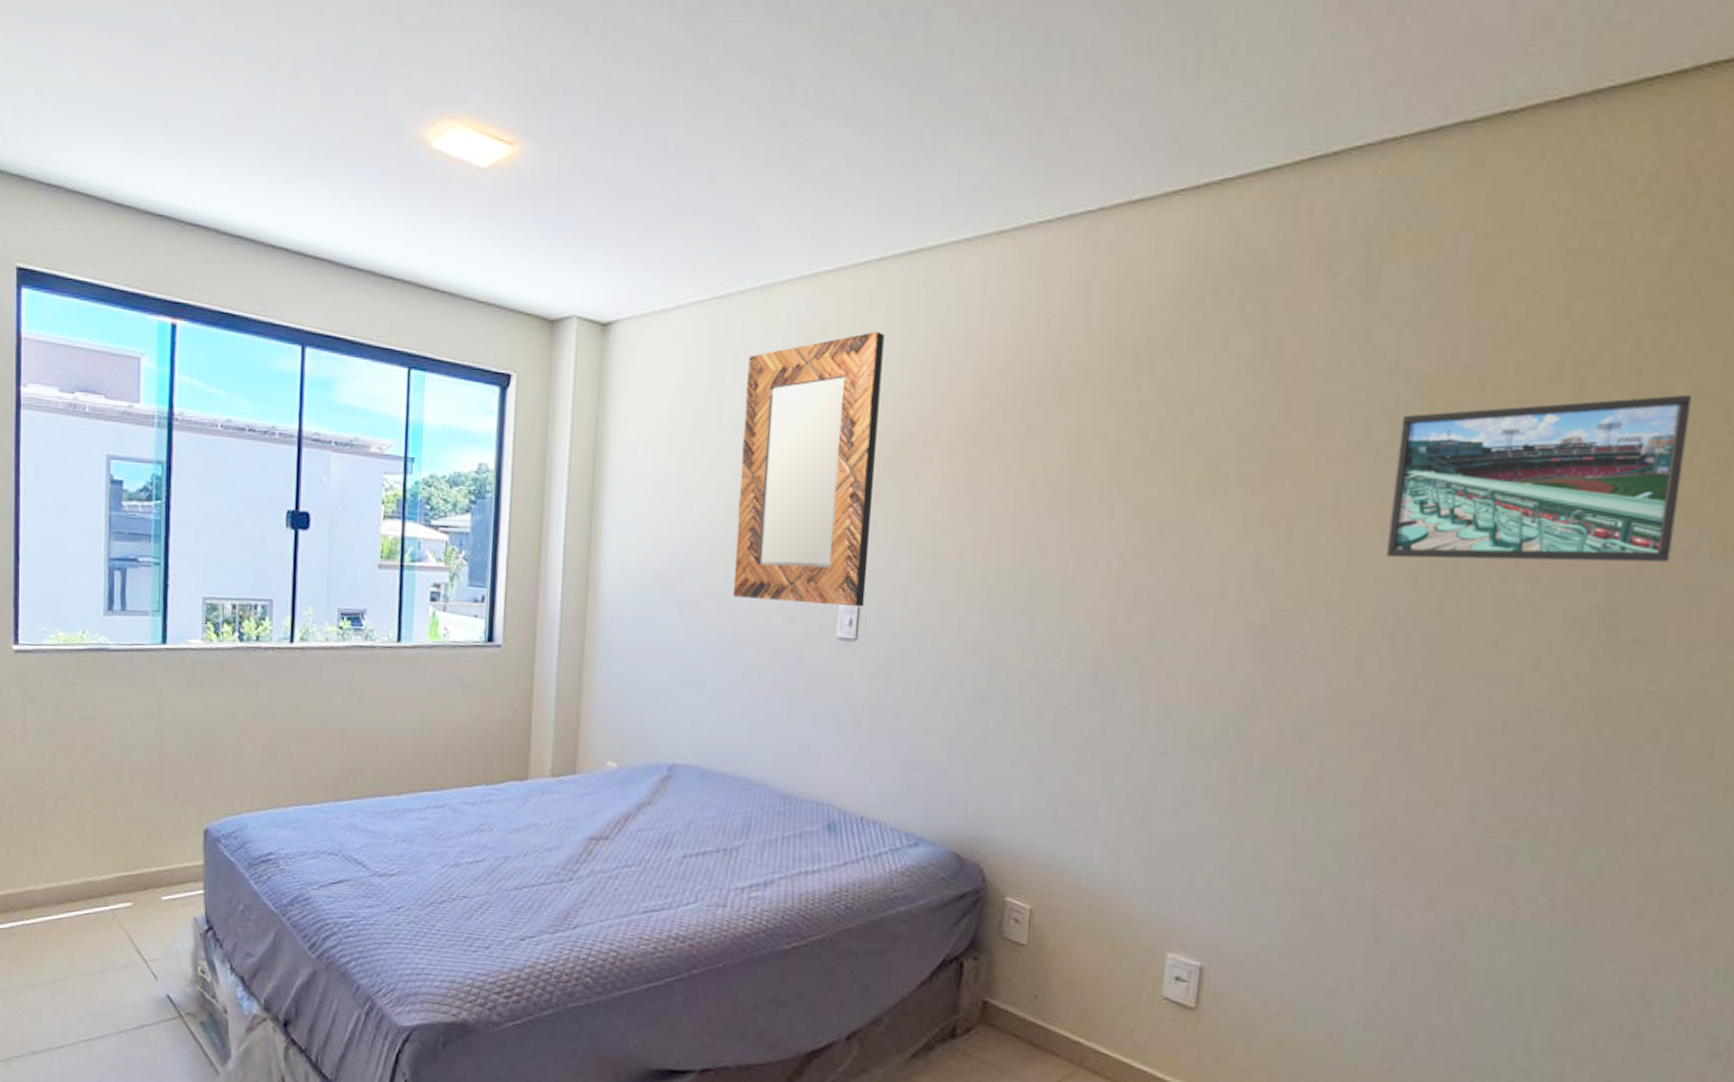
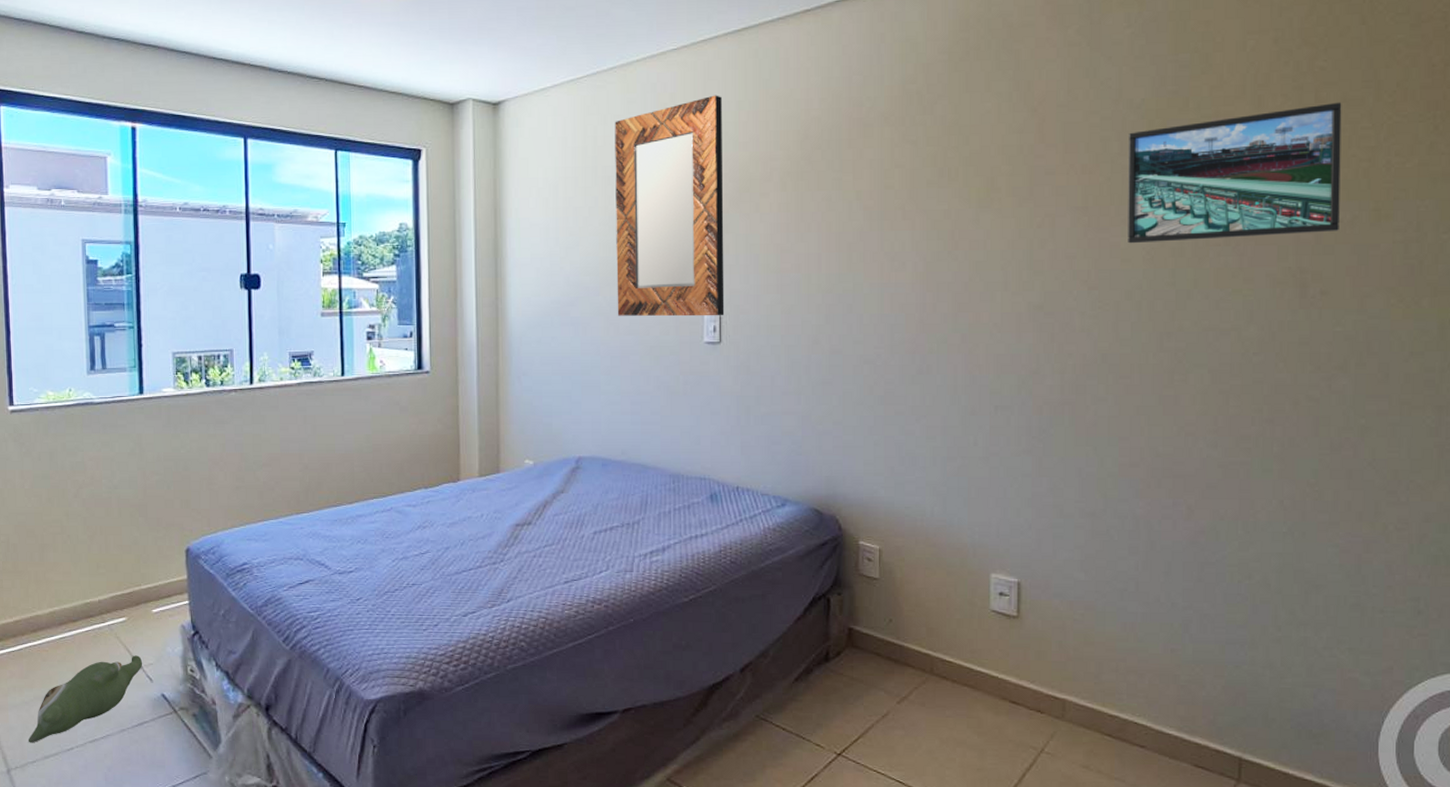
plush toy: none [15,947,148,1036] -> present [29,655,143,743]

